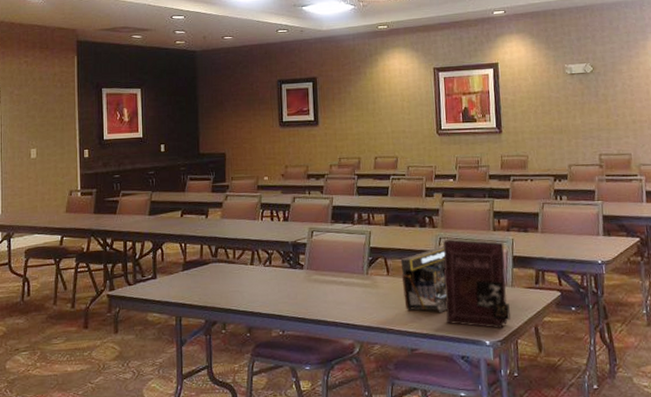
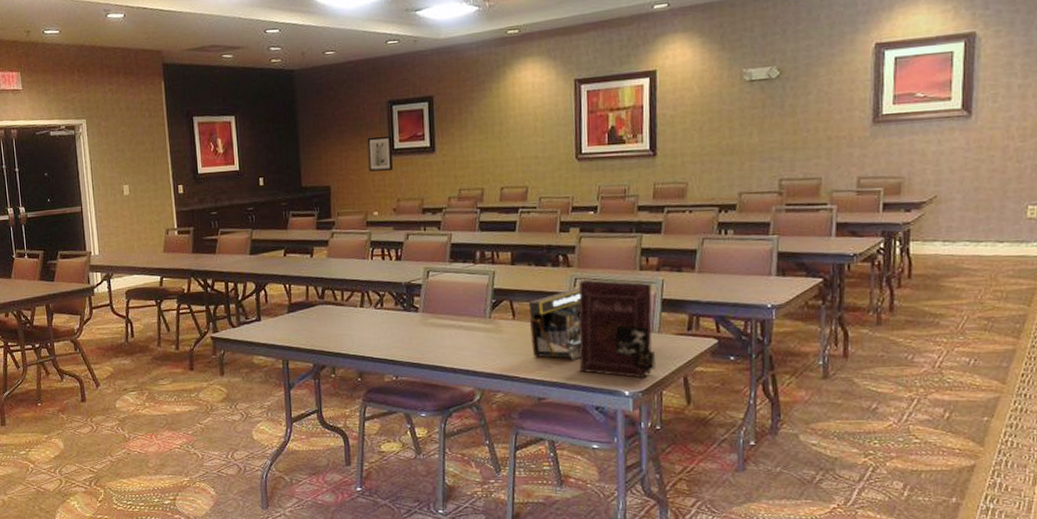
wall art: none [259,110,282,141] -> present [367,135,393,172]

